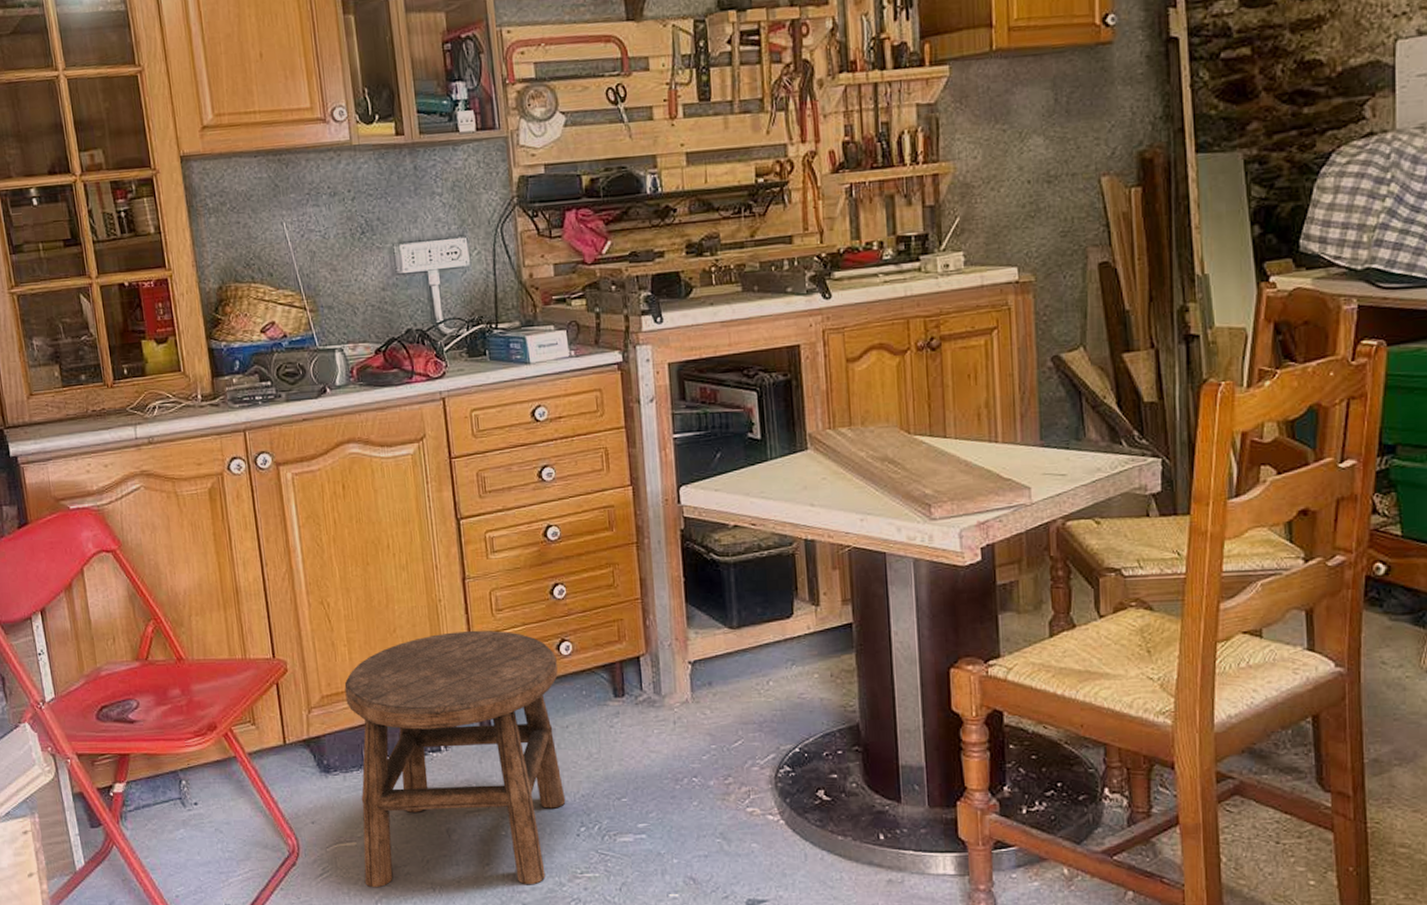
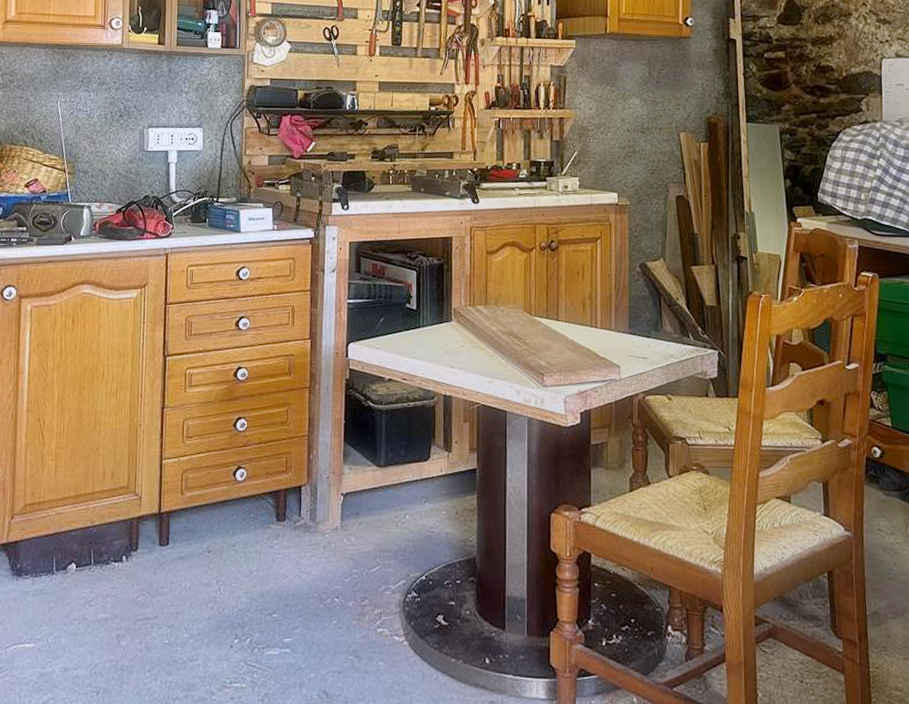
stool: present [344,630,566,888] -> none [36,454,232,693]

